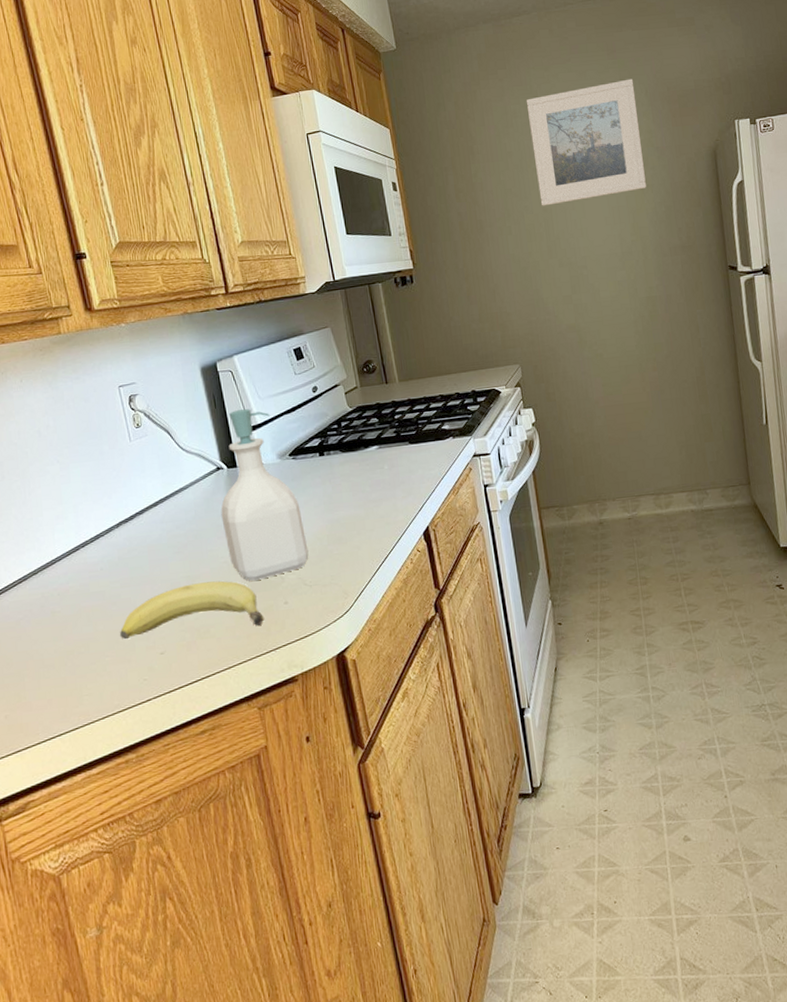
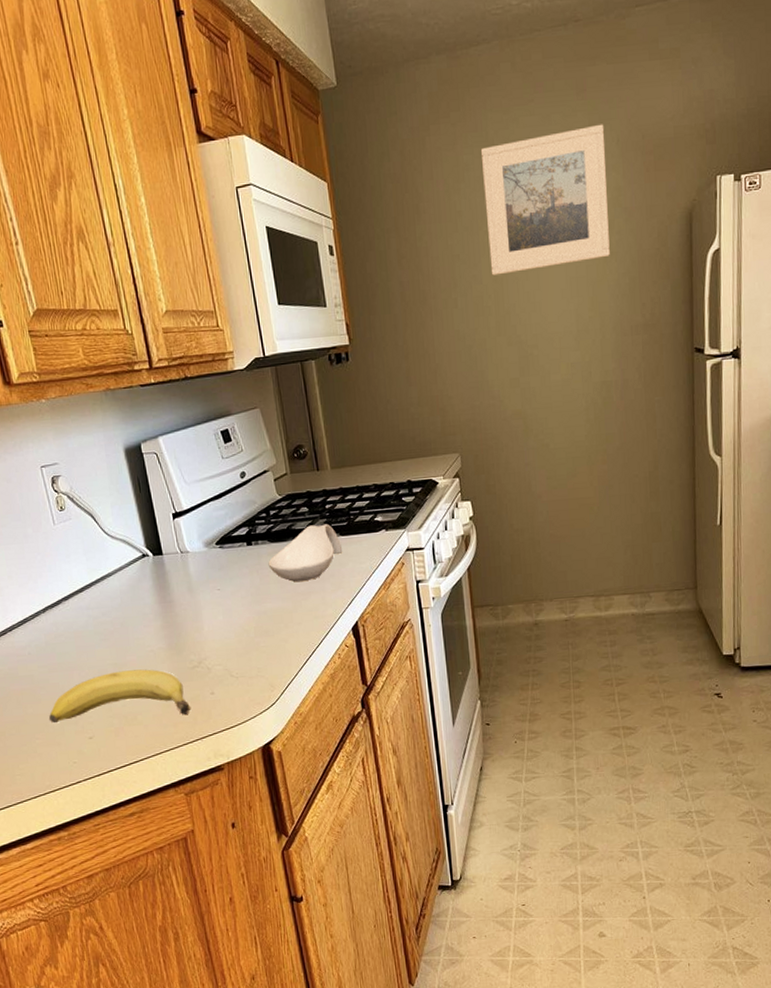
soap bottle: present [220,408,309,581] -> none [146,493,235,670]
spoon rest: none [340,433,412,490] -> present [268,524,343,582]

